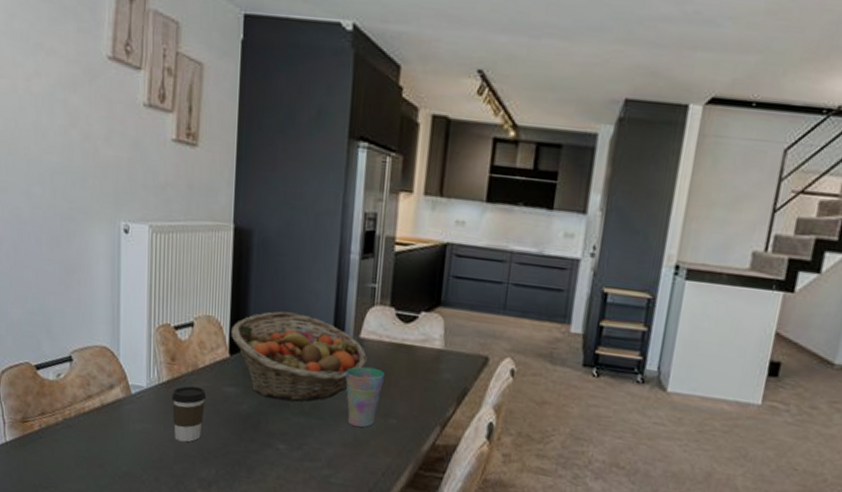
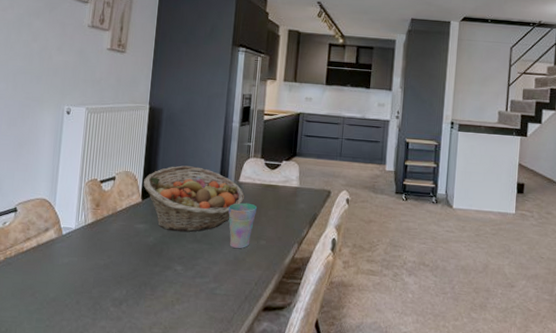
coffee cup: present [171,386,207,442] -> none [94,225,122,270]

